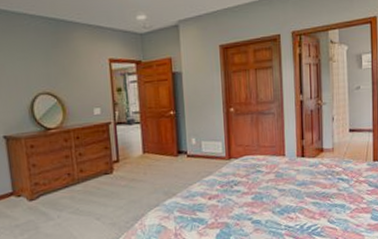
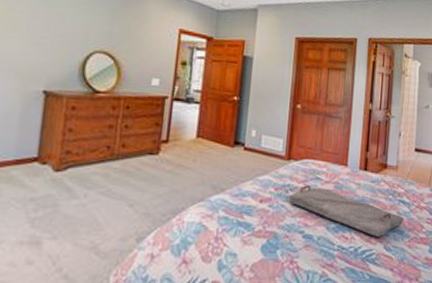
serving tray: none [235,178,344,213] -> present [289,185,404,237]

